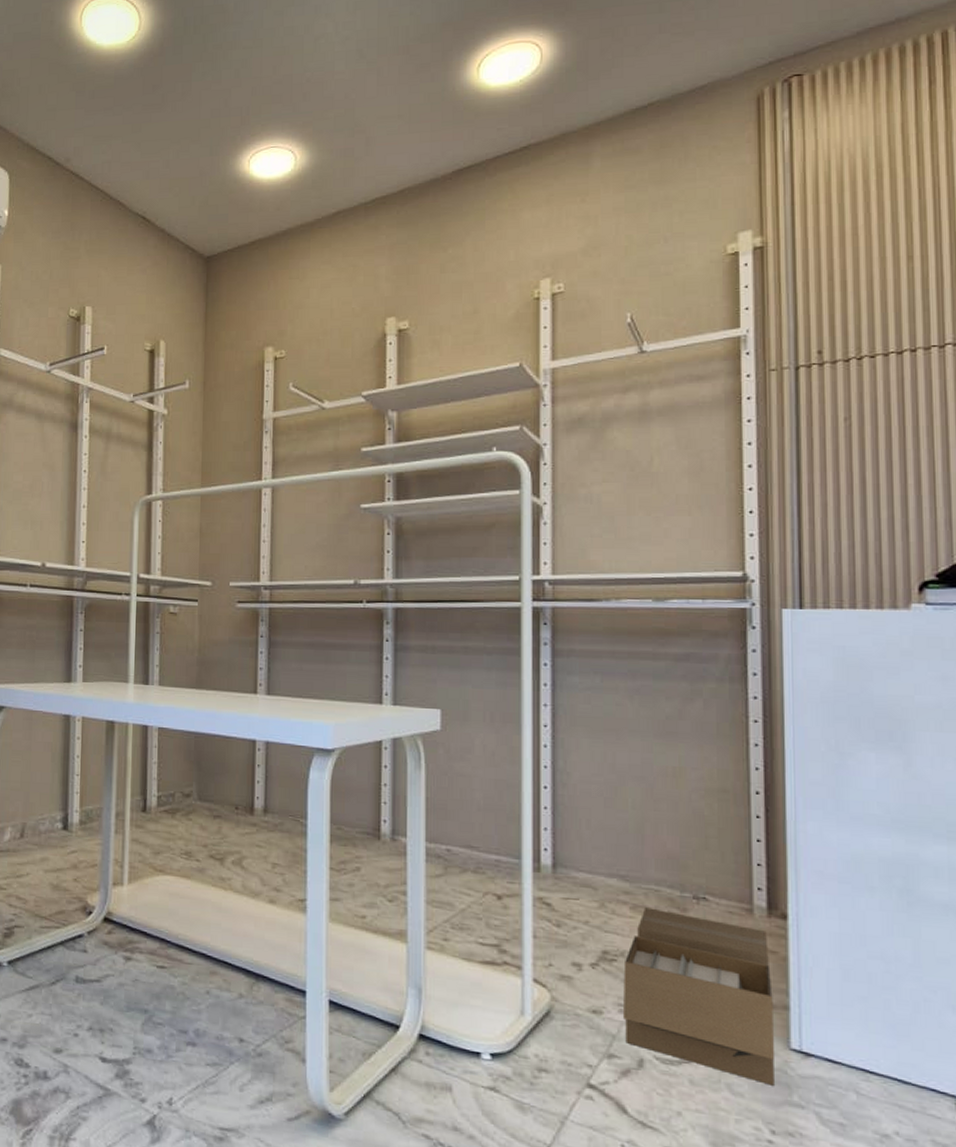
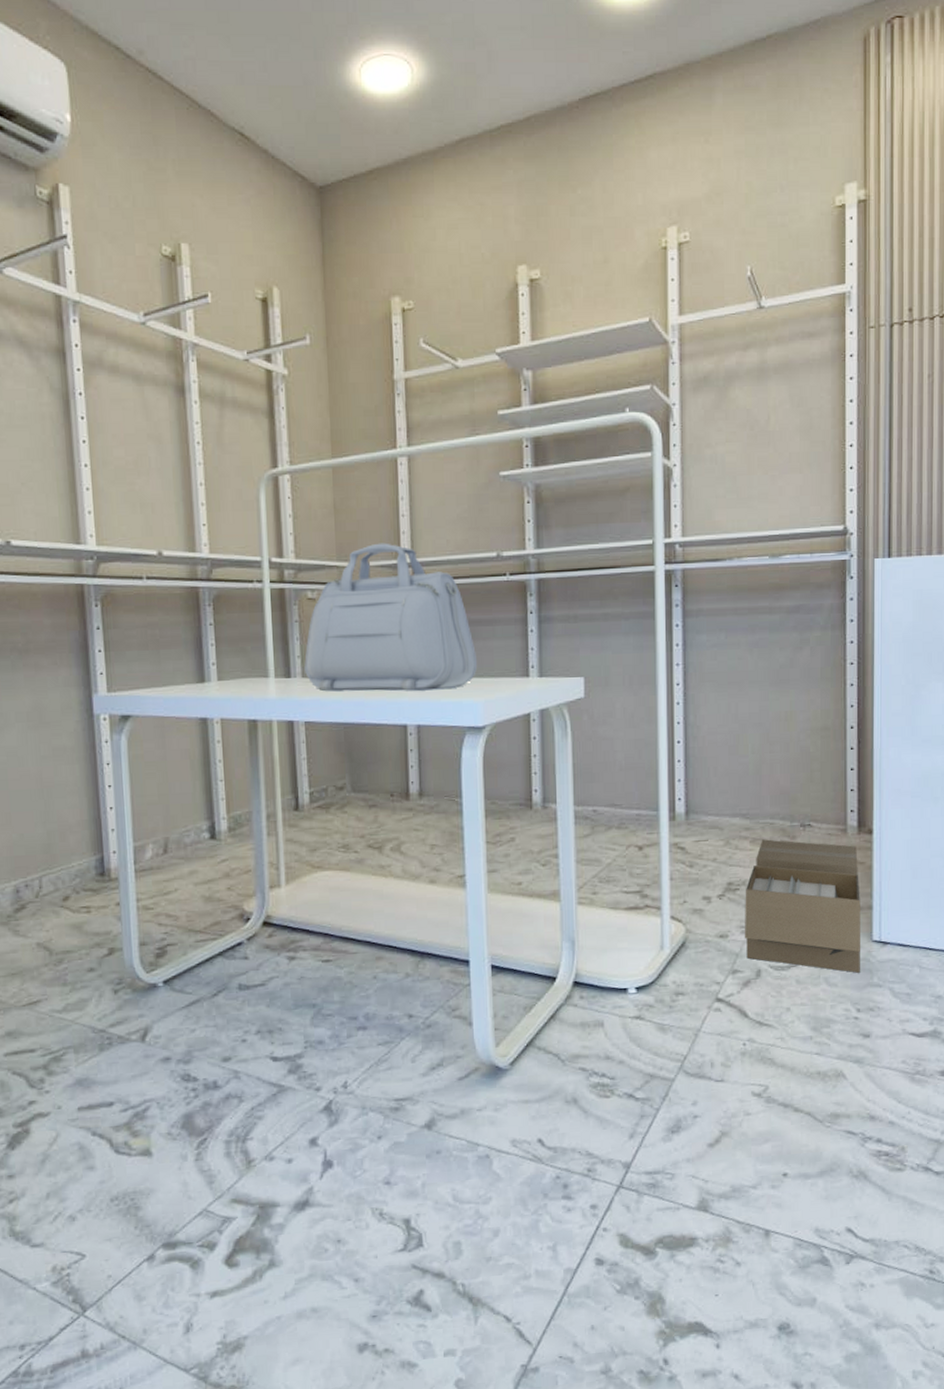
handbag: none [162,565,330,709] -> present [304,543,478,692]

